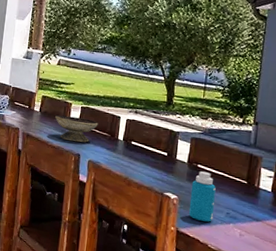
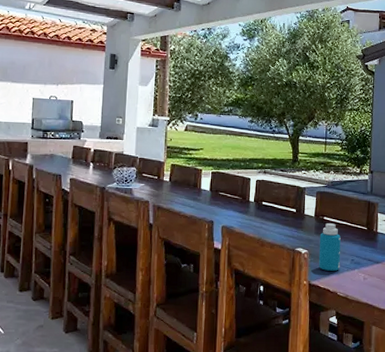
decorative bowl: present [55,115,98,143] -> none [186,183,229,209]

